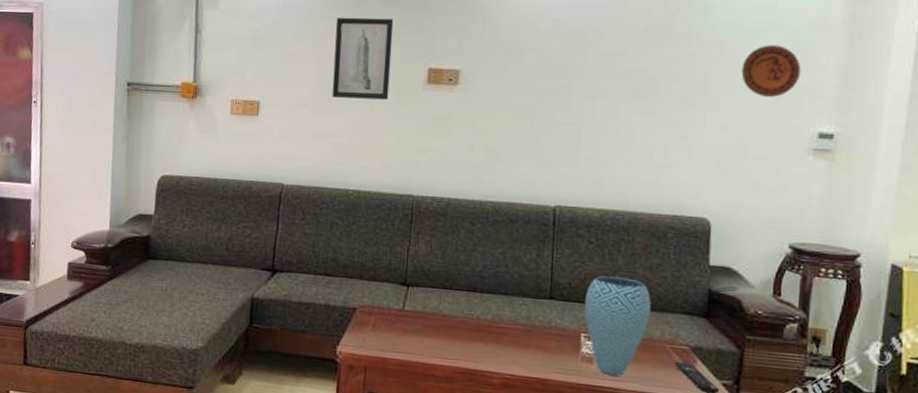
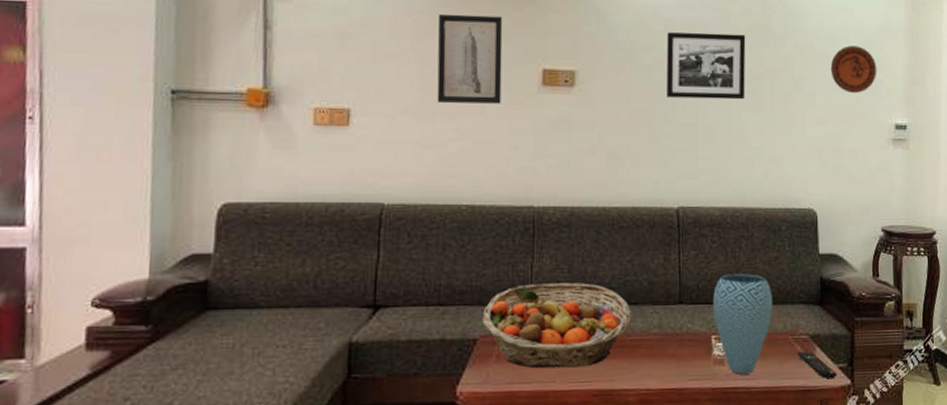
fruit basket: none [362,265,500,346] -> present [482,283,631,369]
picture frame: none [551,32,643,102] -> present [667,32,746,100]

